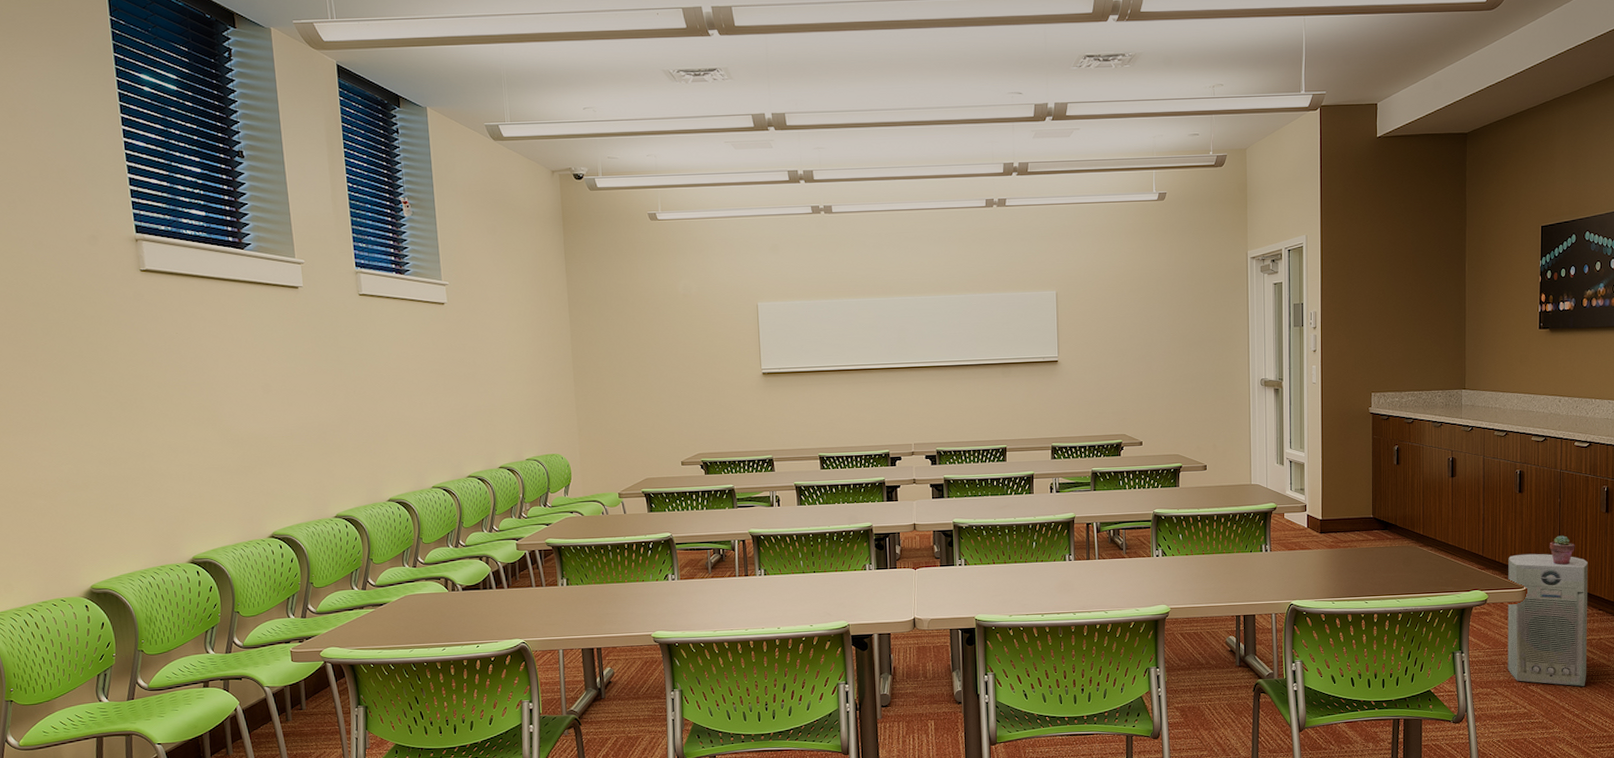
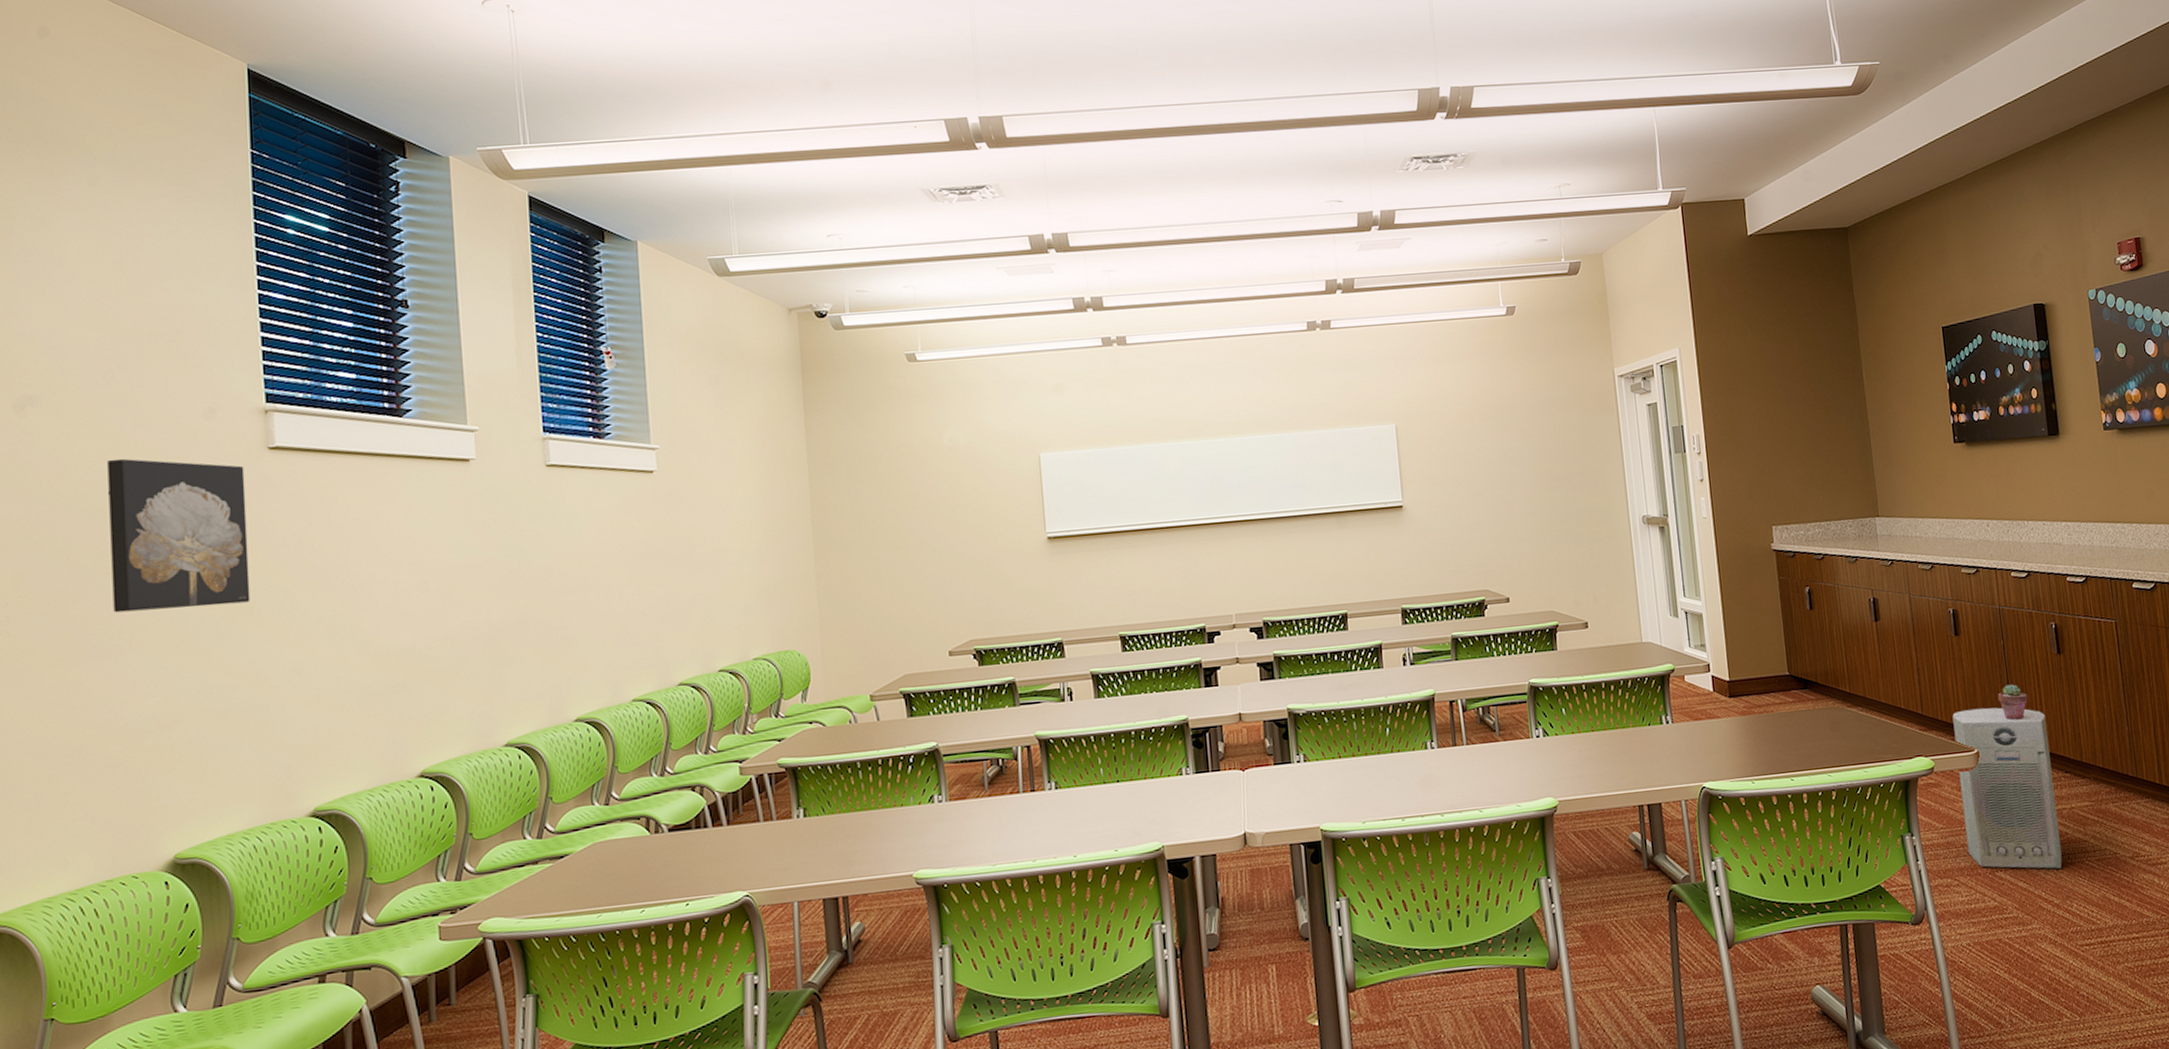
wall art: none [17,274,134,397] -> present [107,458,250,613]

